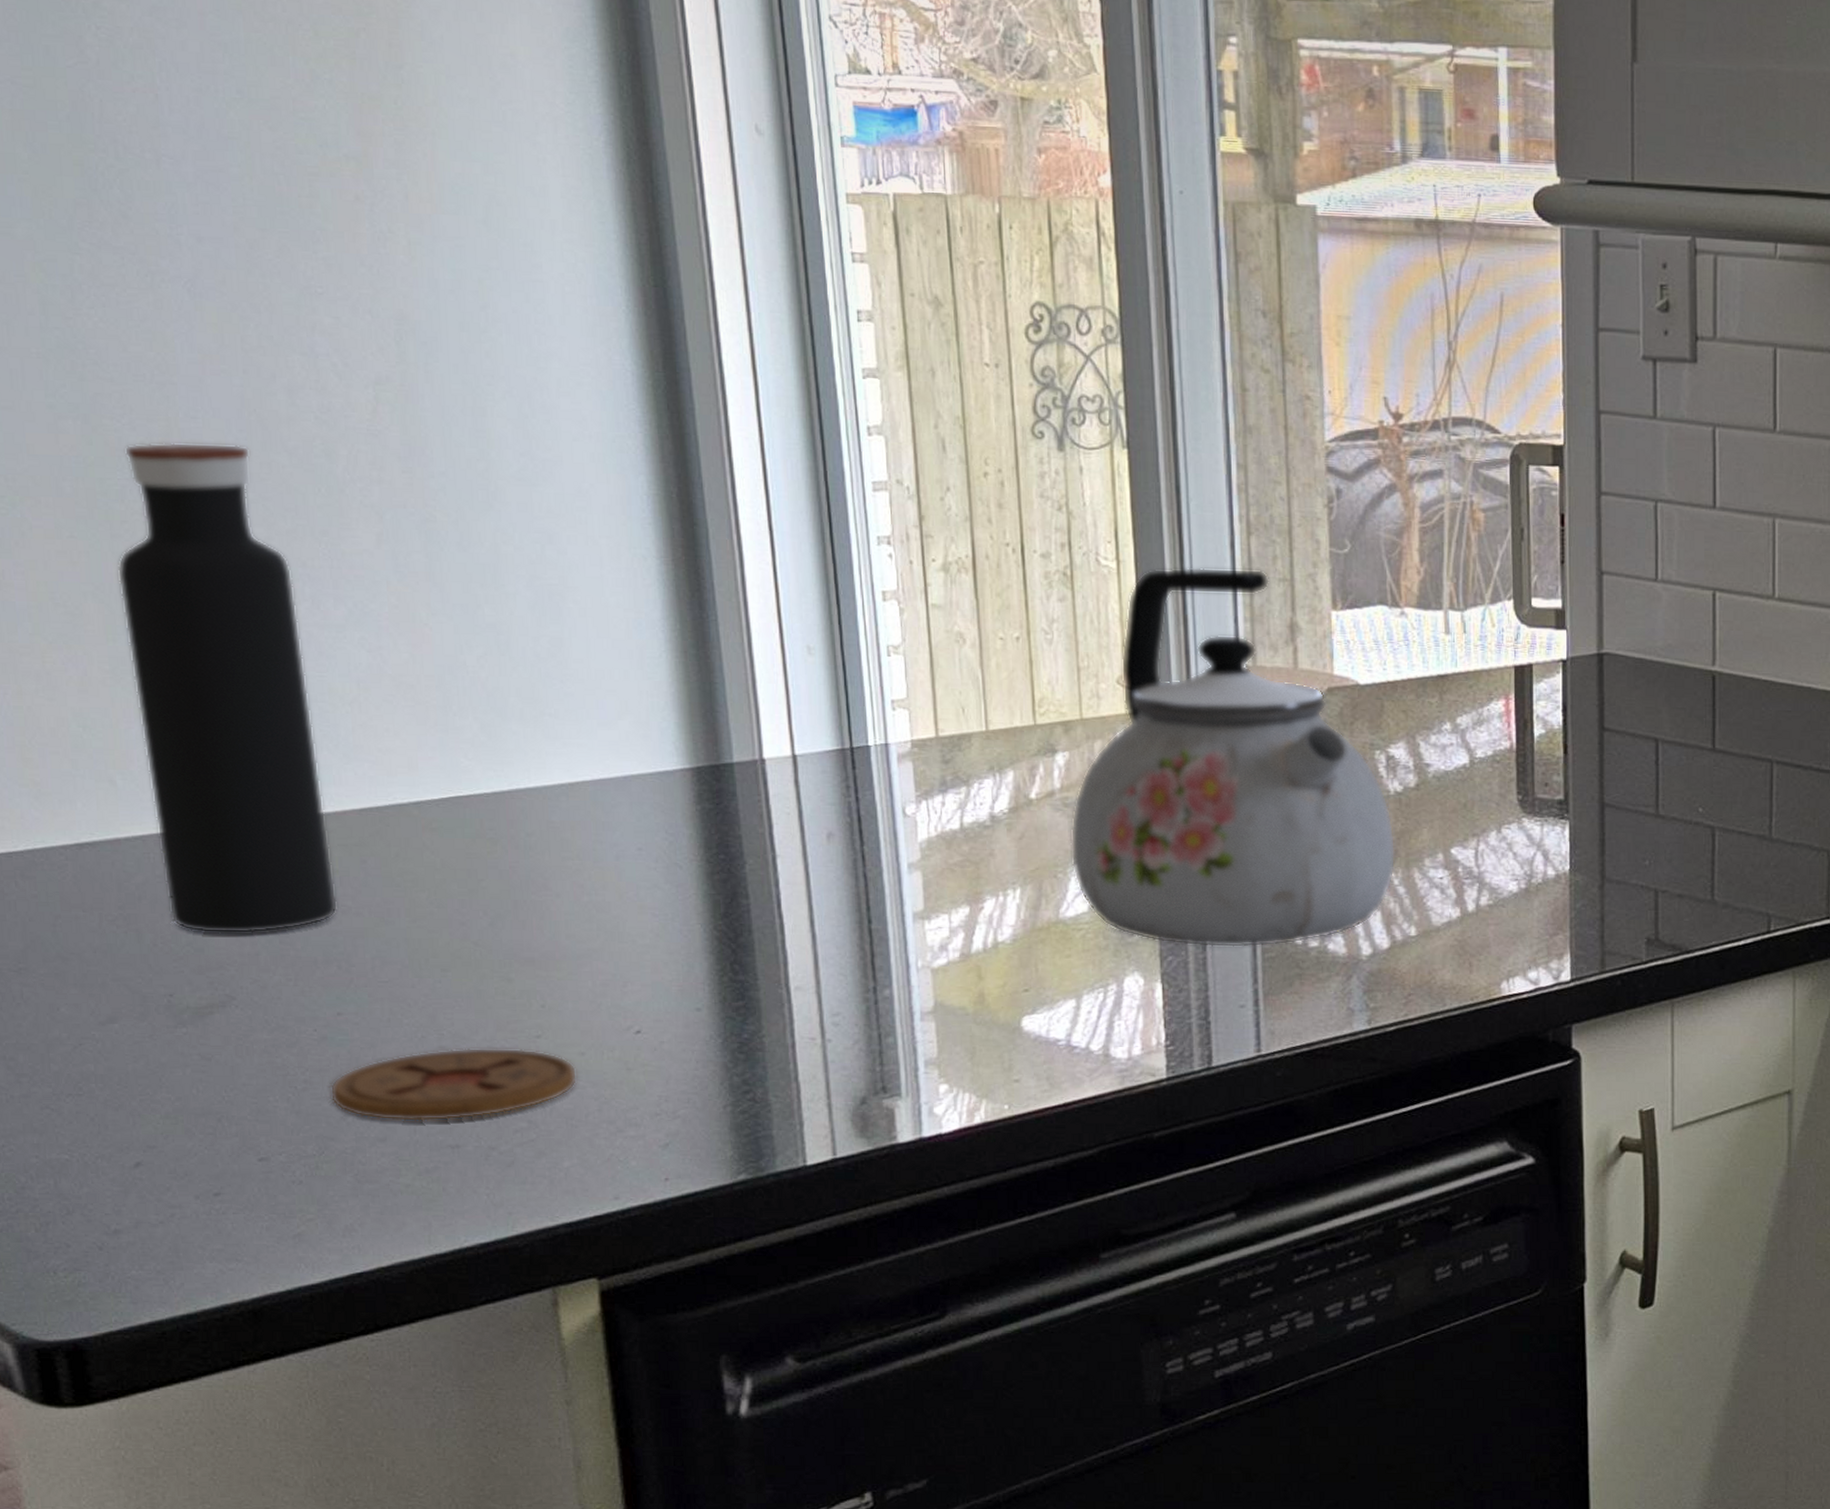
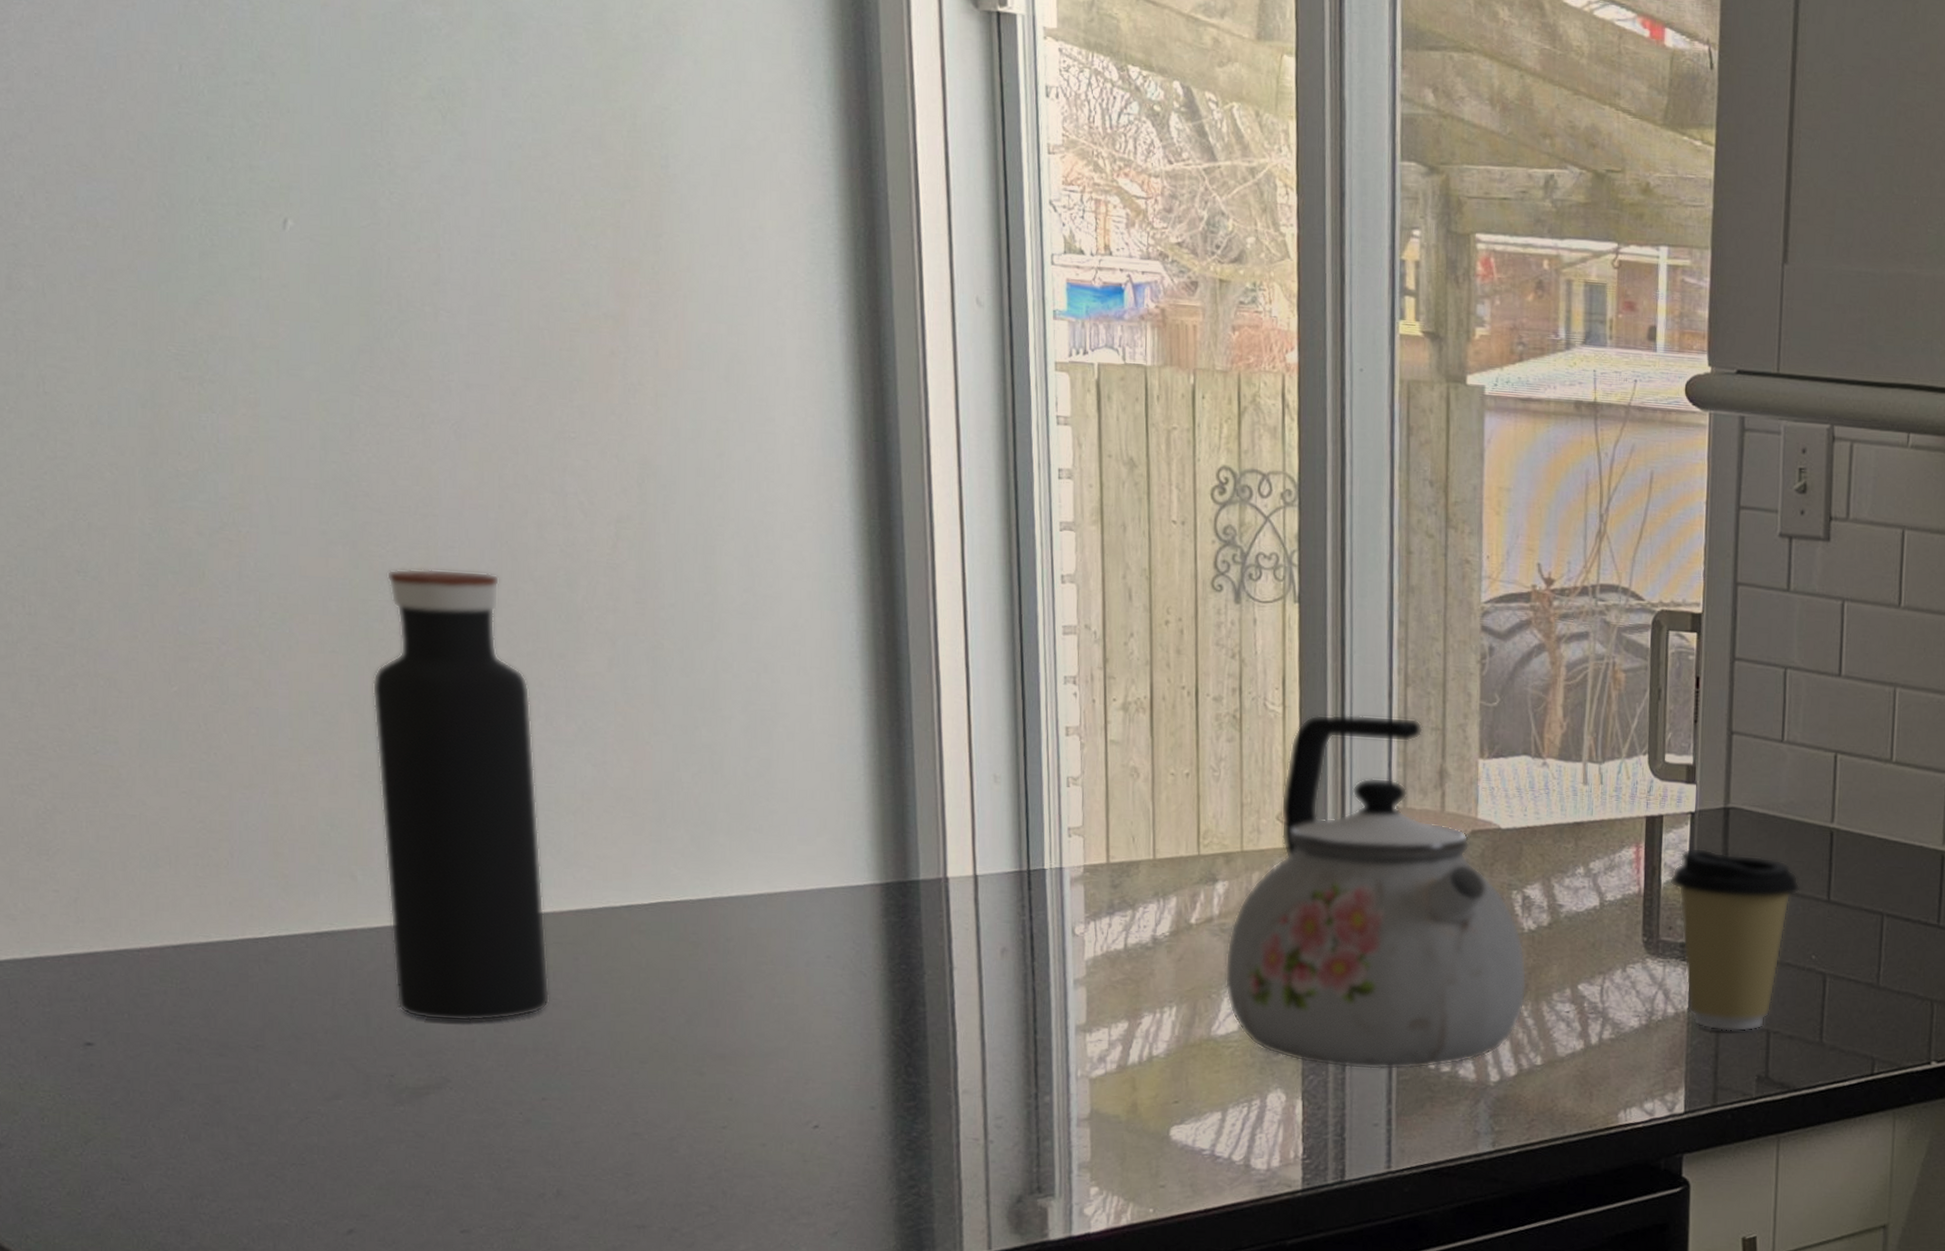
coaster: present [329,1047,578,1122] -> none [530,1135,758,1203]
coffee cup: none [1543,697,1683,892] -> present [1670,847,1800,1032]

